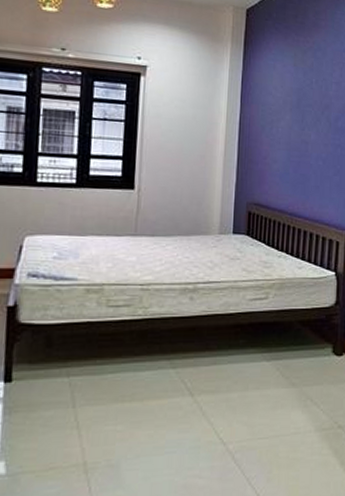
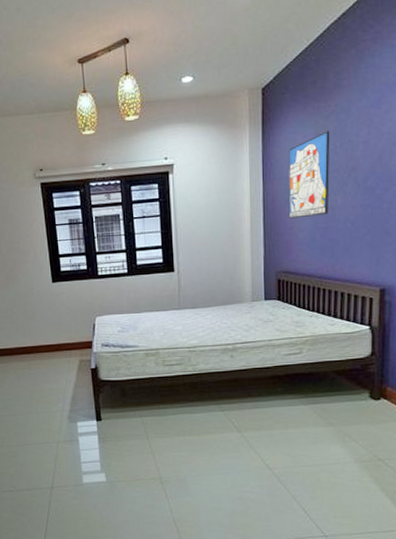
wall art: none [264,65,307,149] -> present [288,131,330,219]

